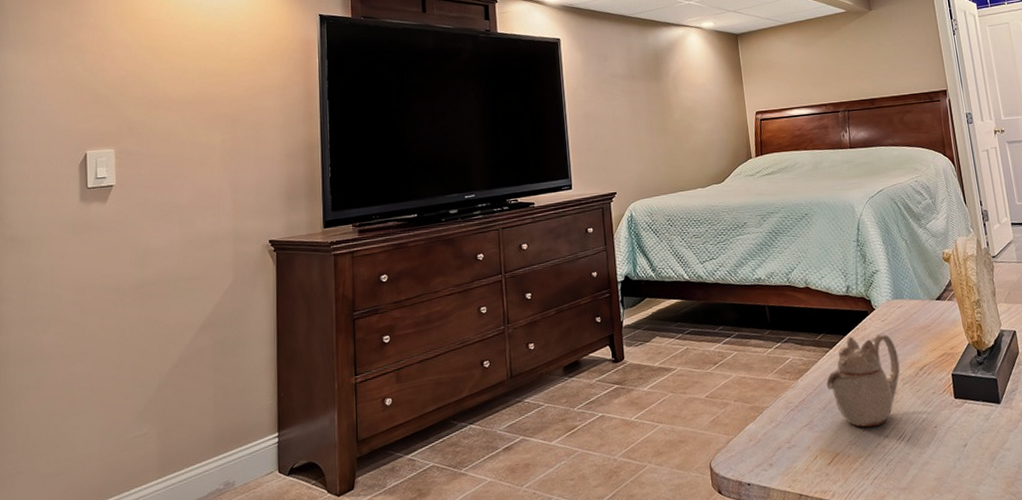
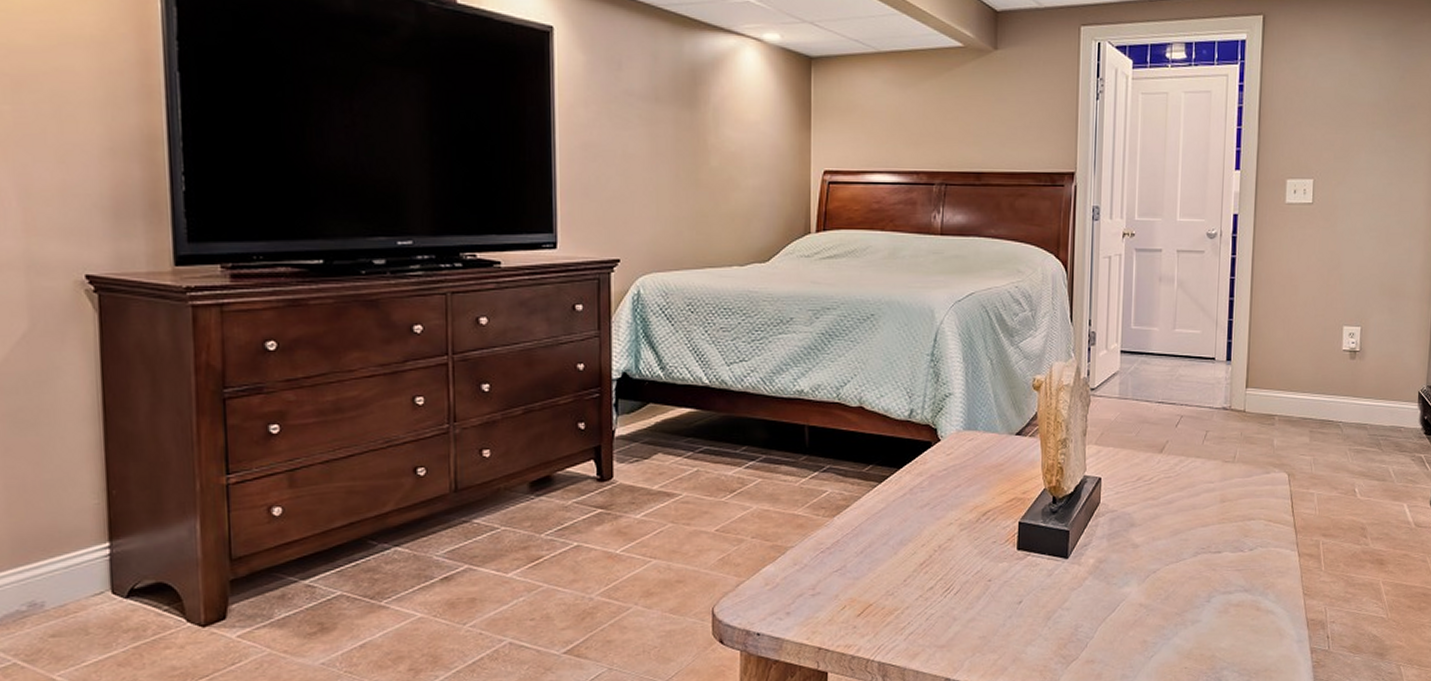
teapot: present [827,334,900,427] -> none [869,470,960,576]

